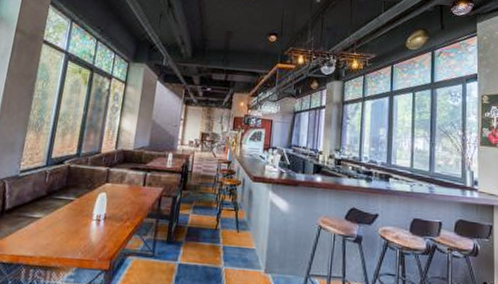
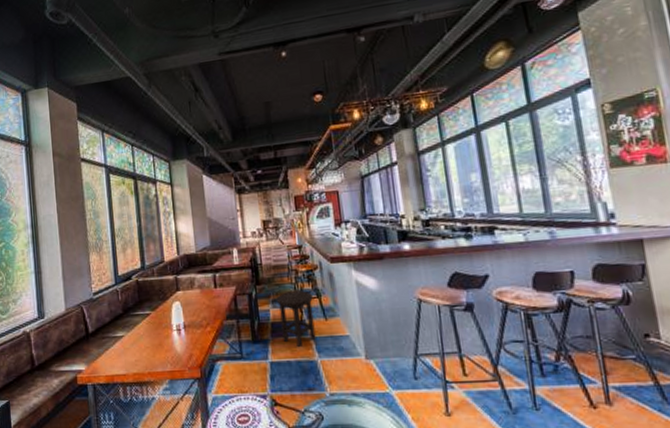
stool: none [195,201,231,254] -> present [276,290,316,348]

